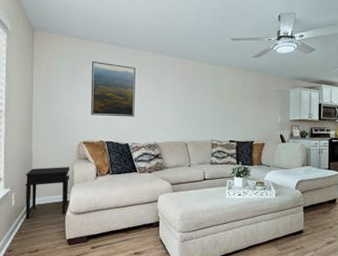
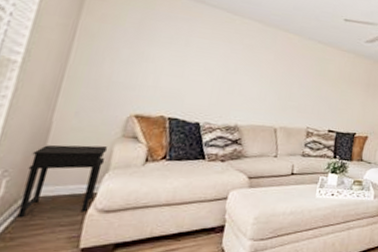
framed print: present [90,60,136,117] -> none [152,17,225,91]

